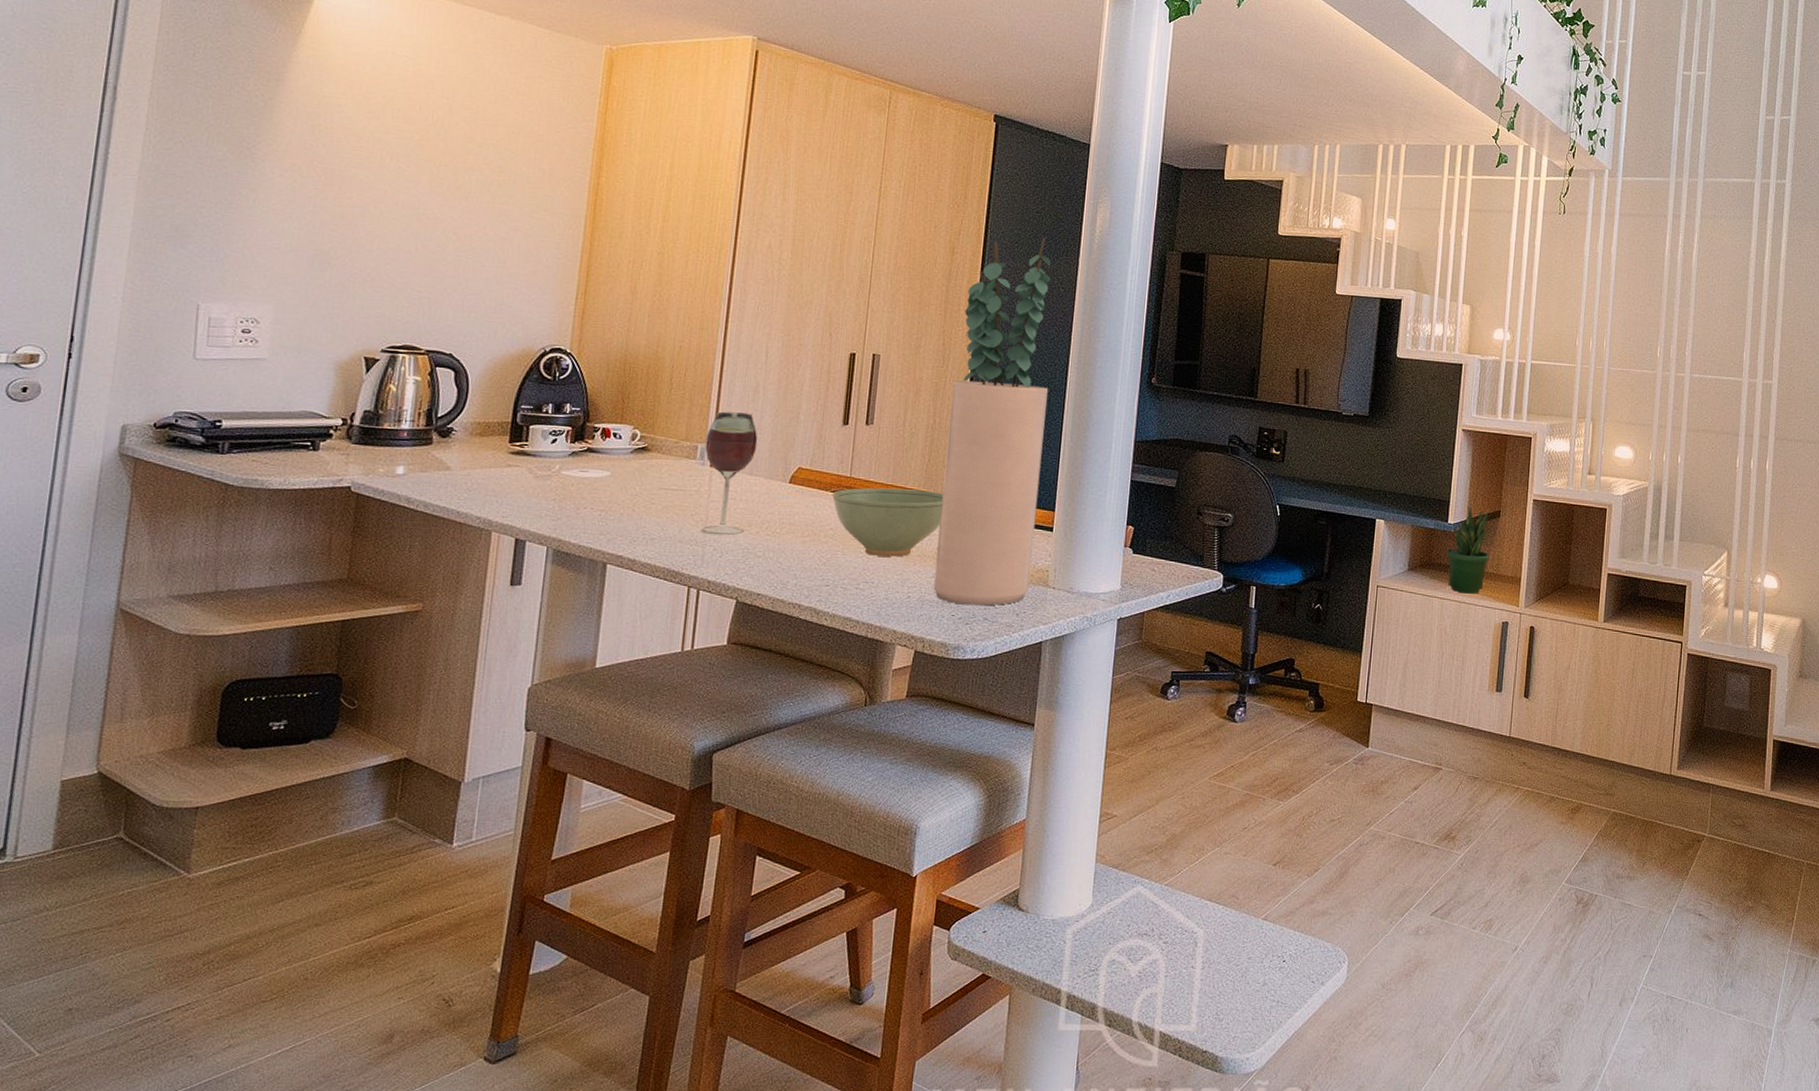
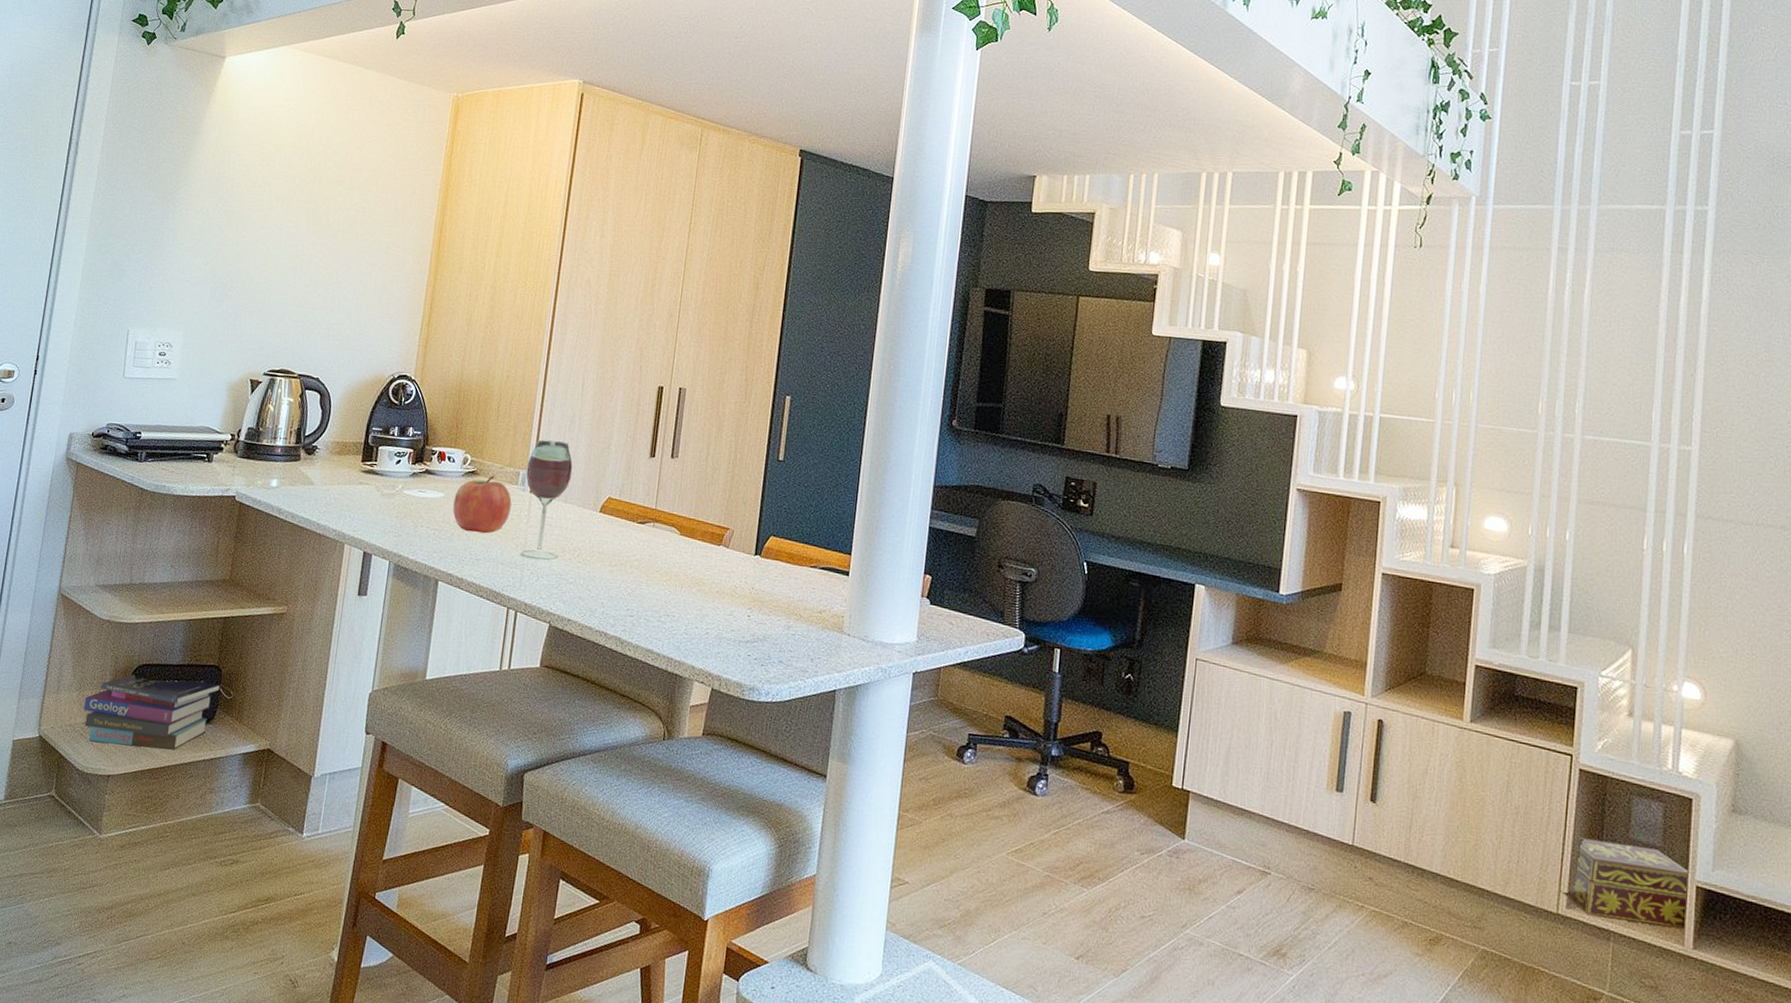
books: none [158,691,340,772] -> present [83,673,220,750]
fruit: none [621,450,690,512] -> present [453,475,512,534]
bowl: present [831,487,944,557] -> none [638,520,743,592]
vase: present [933,237,1051,606] -> none [730,272,853,649]
planter: present [1447,506,1489,594] -> none [1277,577,1329,677]
decorative box: none [1673,710,1769,775] -> present [1561,837,1690,929]

